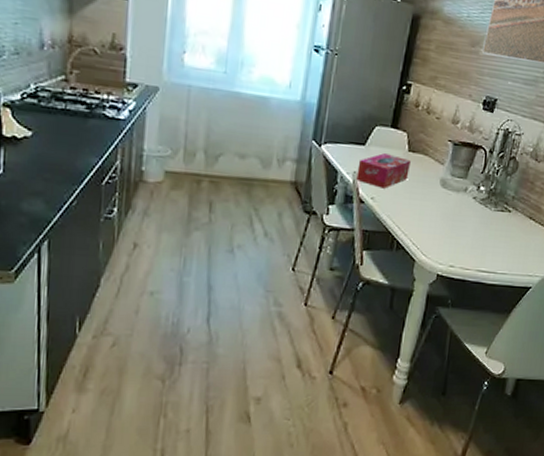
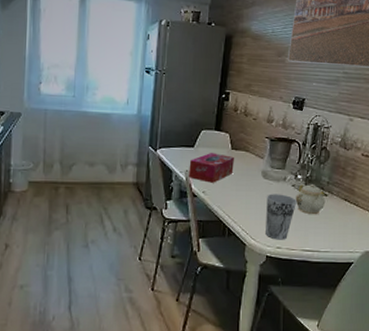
cup: none [438,205,478,258] -> present [266,194,298,240]
teapot: none [475,196,509,233] -> present [295,183,326,215]

